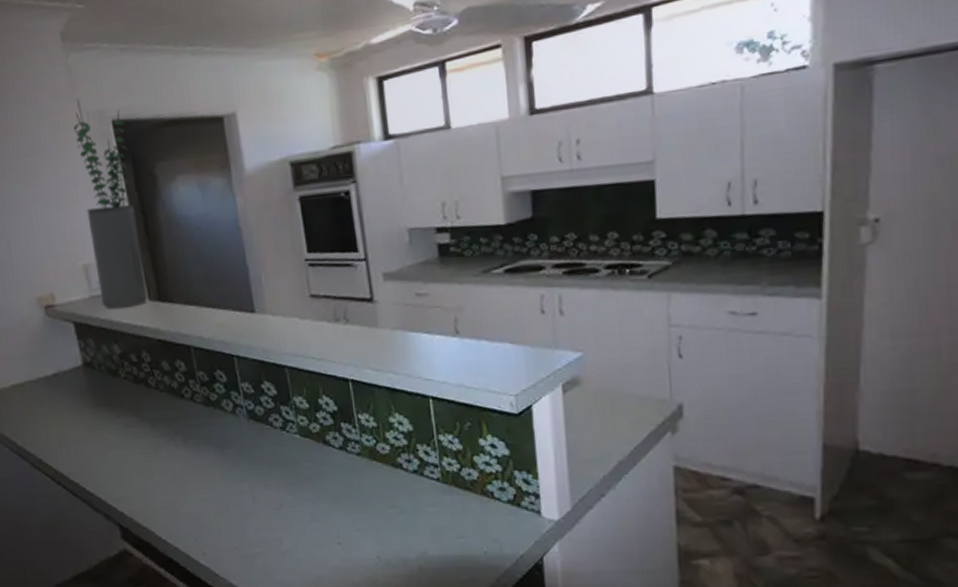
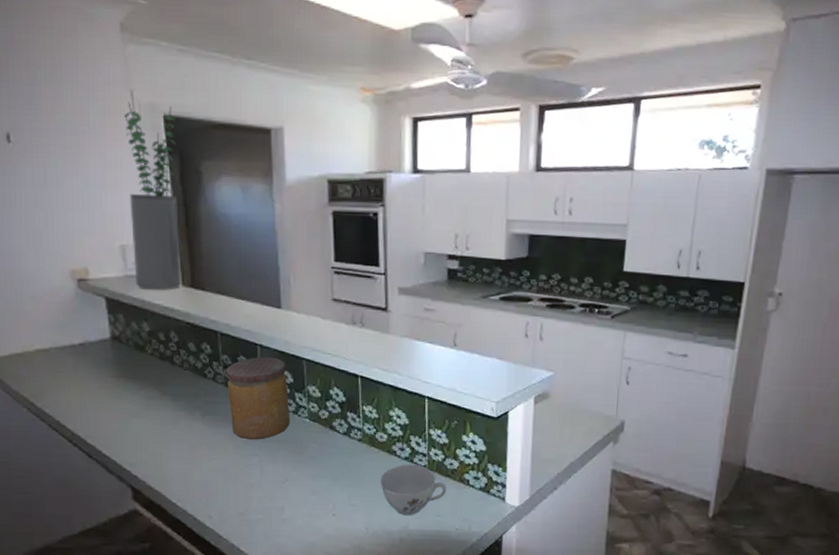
jar: none [204,368,279,463] -> present [226,357,290,439]
teacup: none [387,477,467,540] -> present [380,464,447,516]

